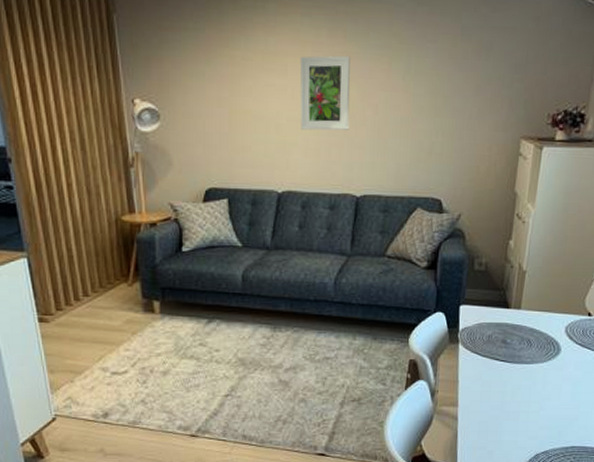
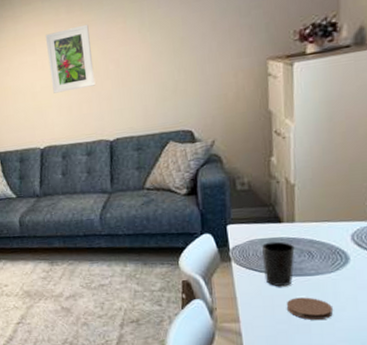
cup: none [486,327,517,373] -> present [262,241,295,287]
coaster: none [501,384,541,407] -> present [286,297,334,320]

